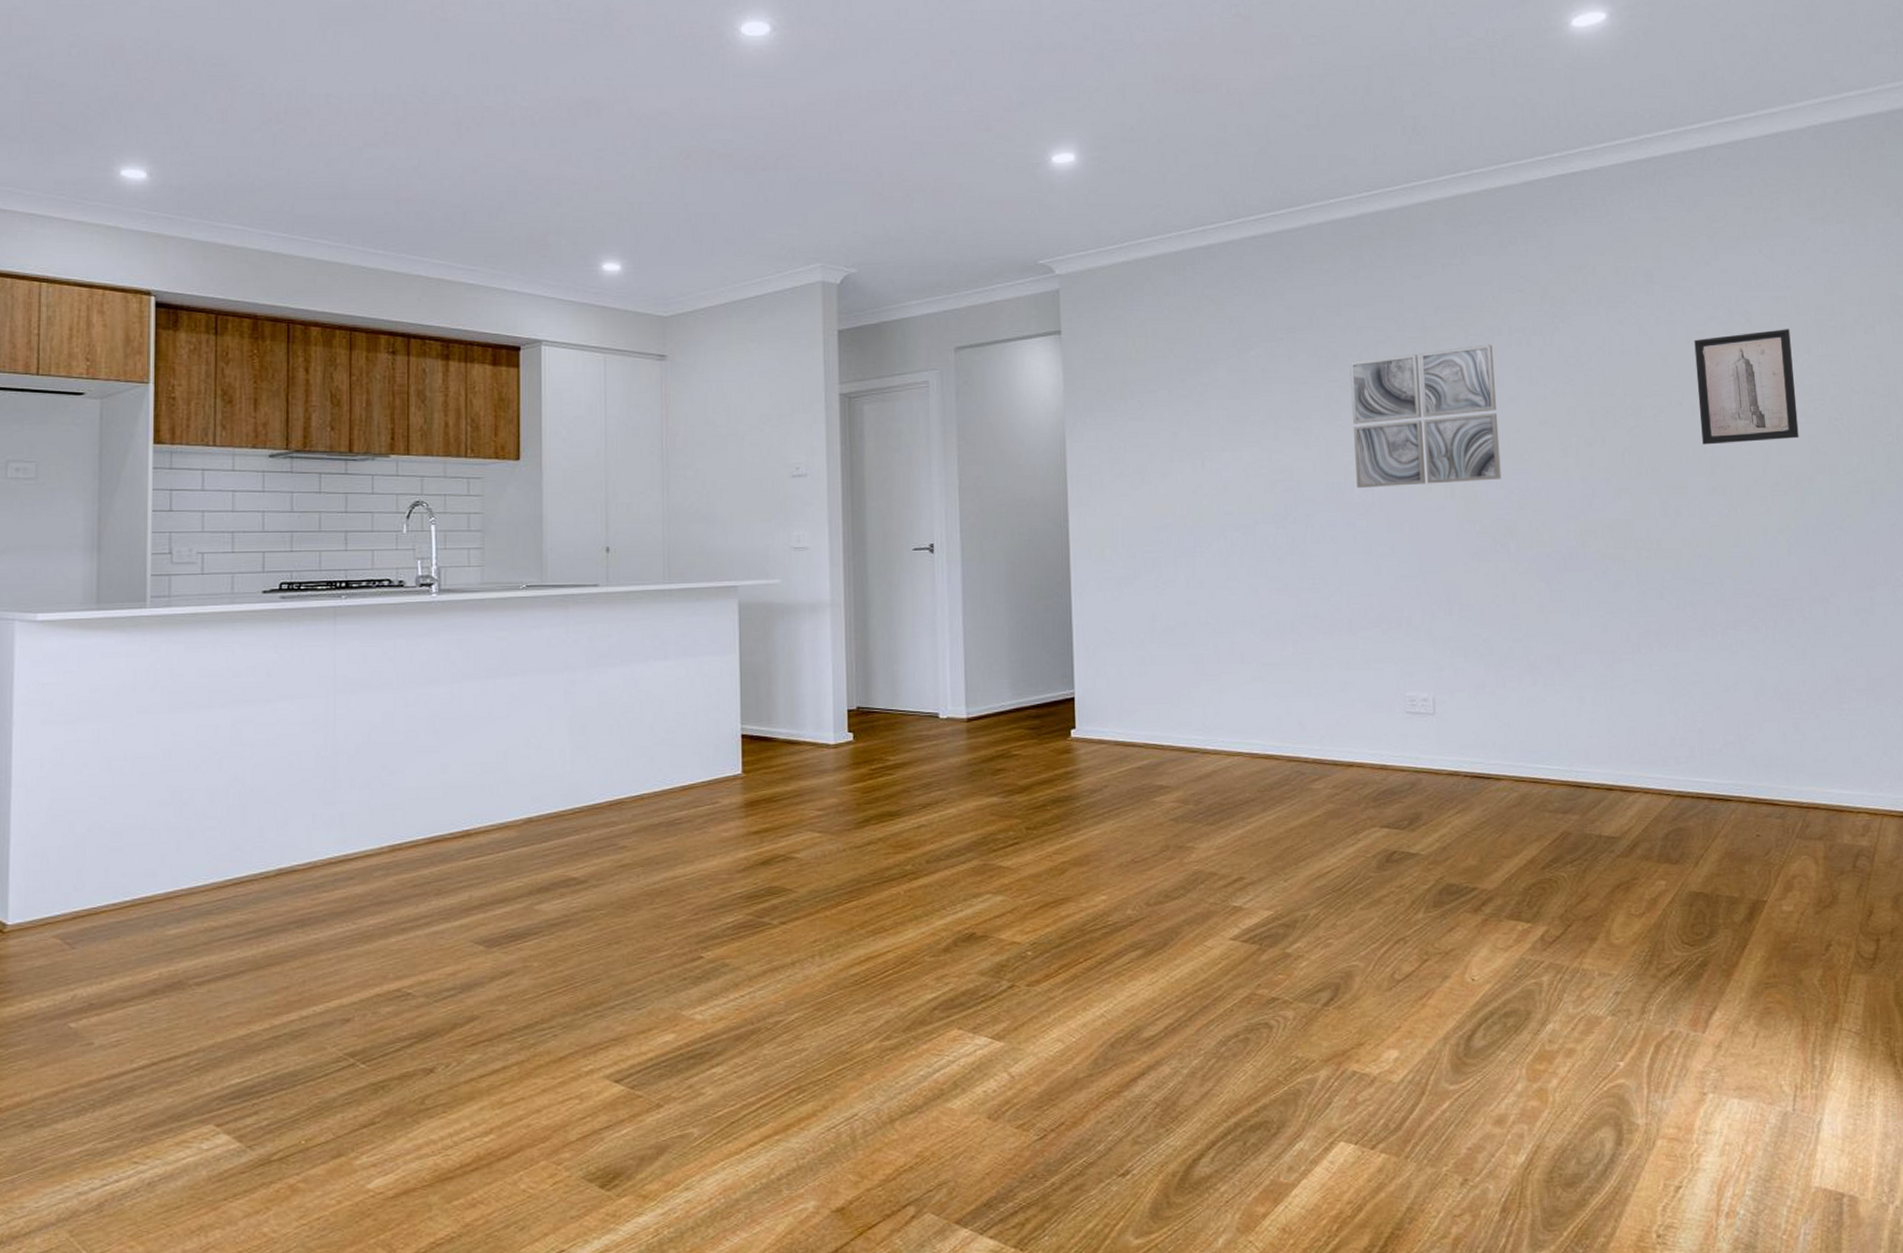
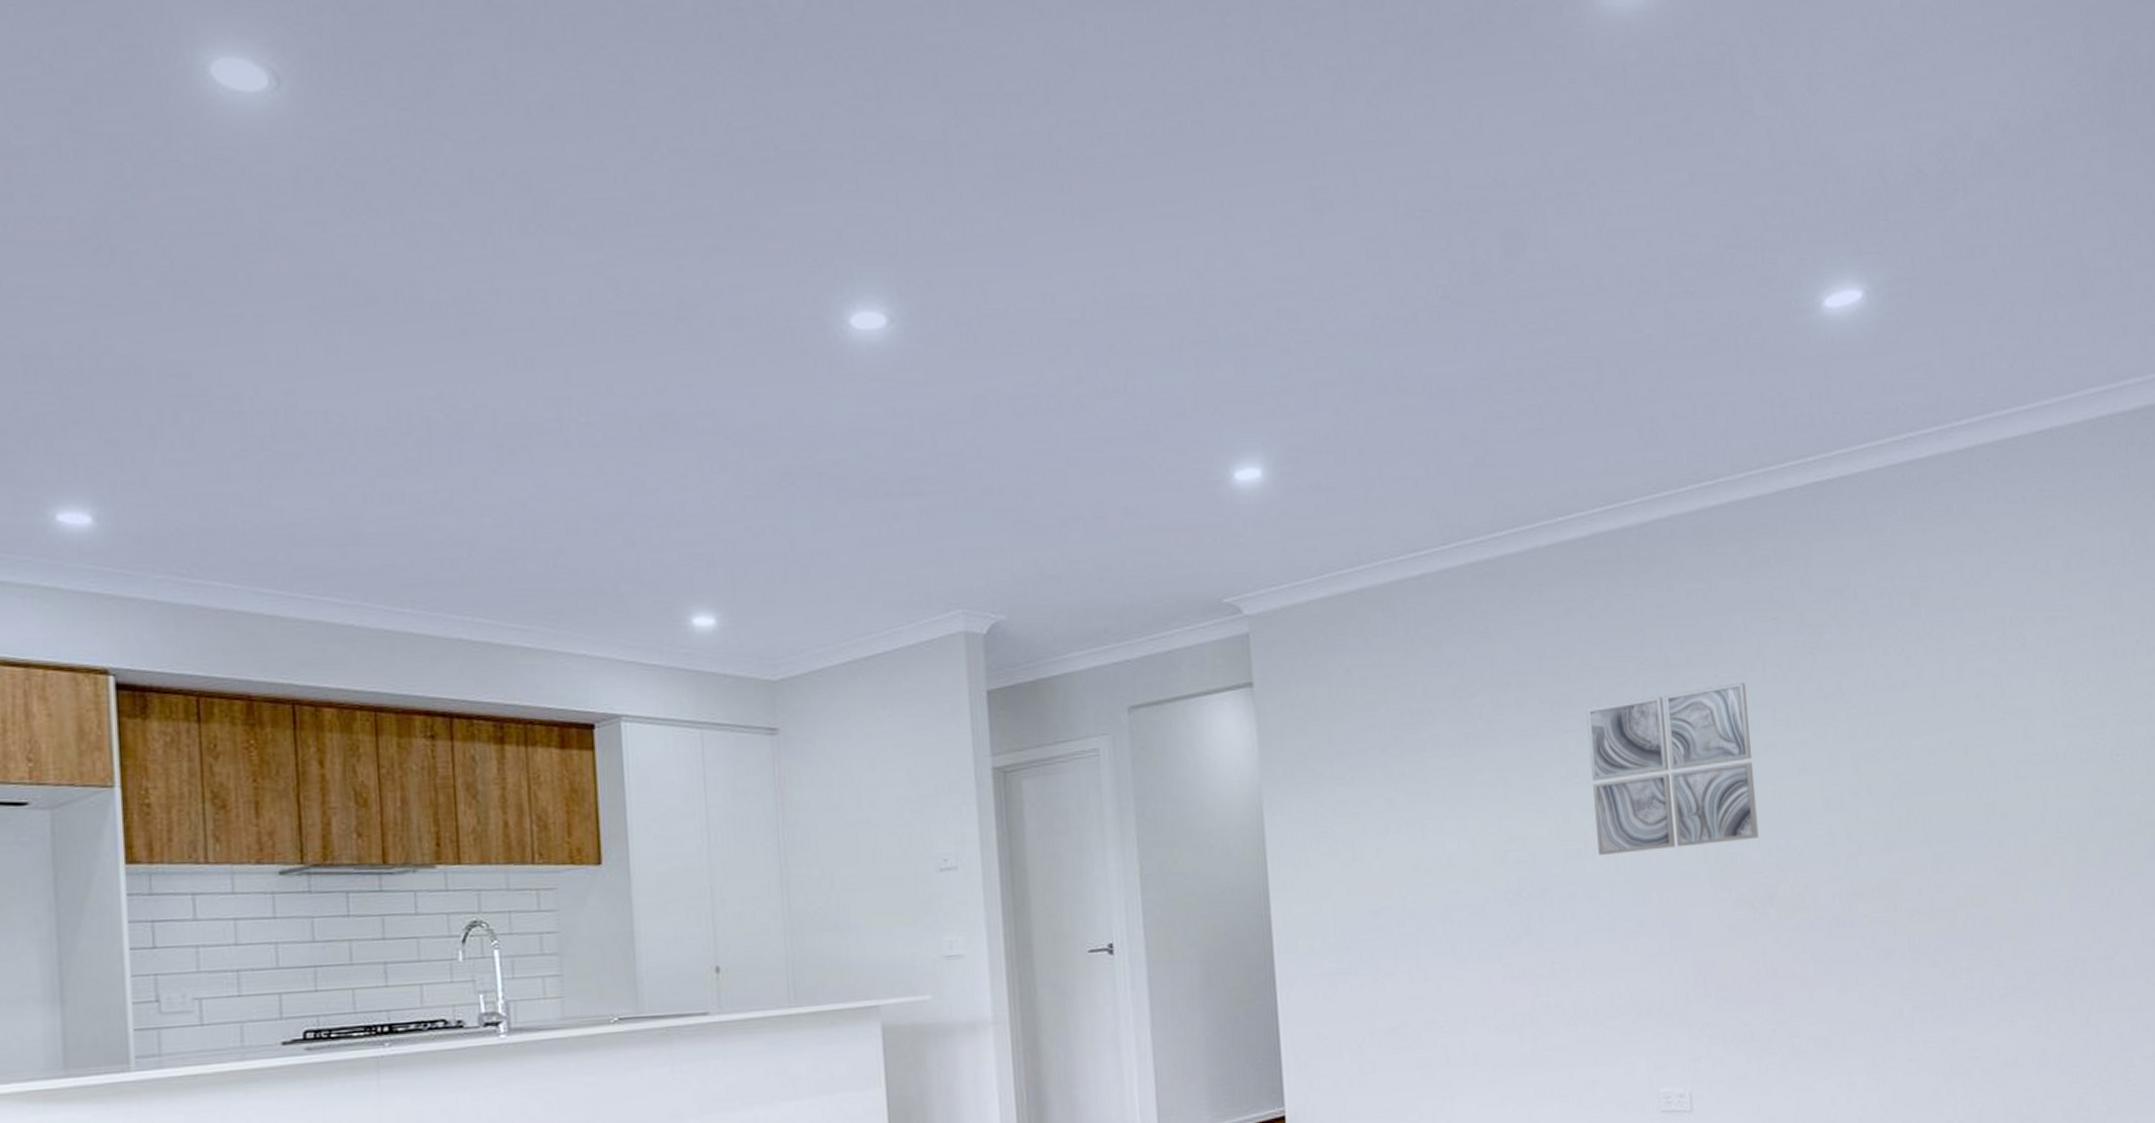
wall art: present [1694,329,1799,445] -> none [1965,654,2079,789]

